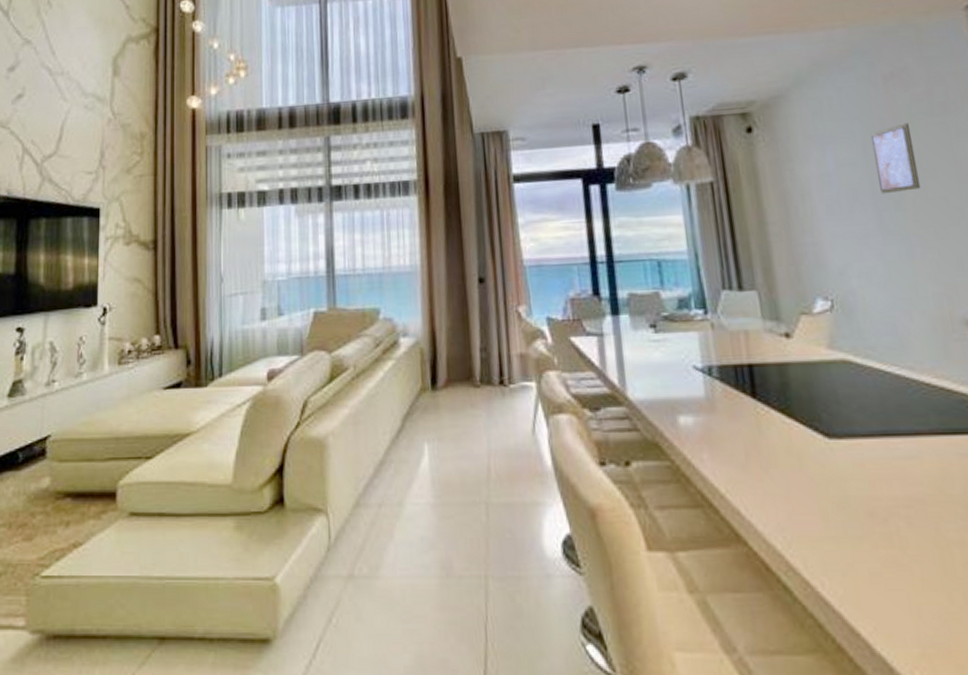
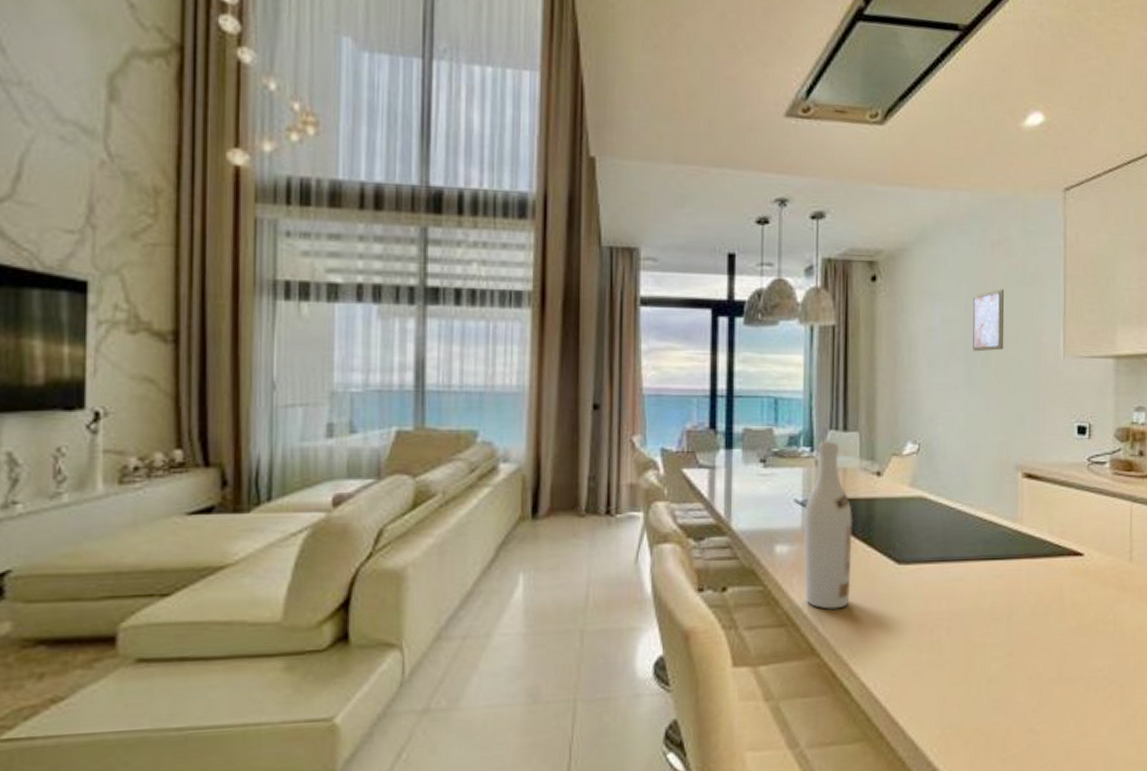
wine bottle: none [706,301,774,490] -> present [804,441,852,609]

